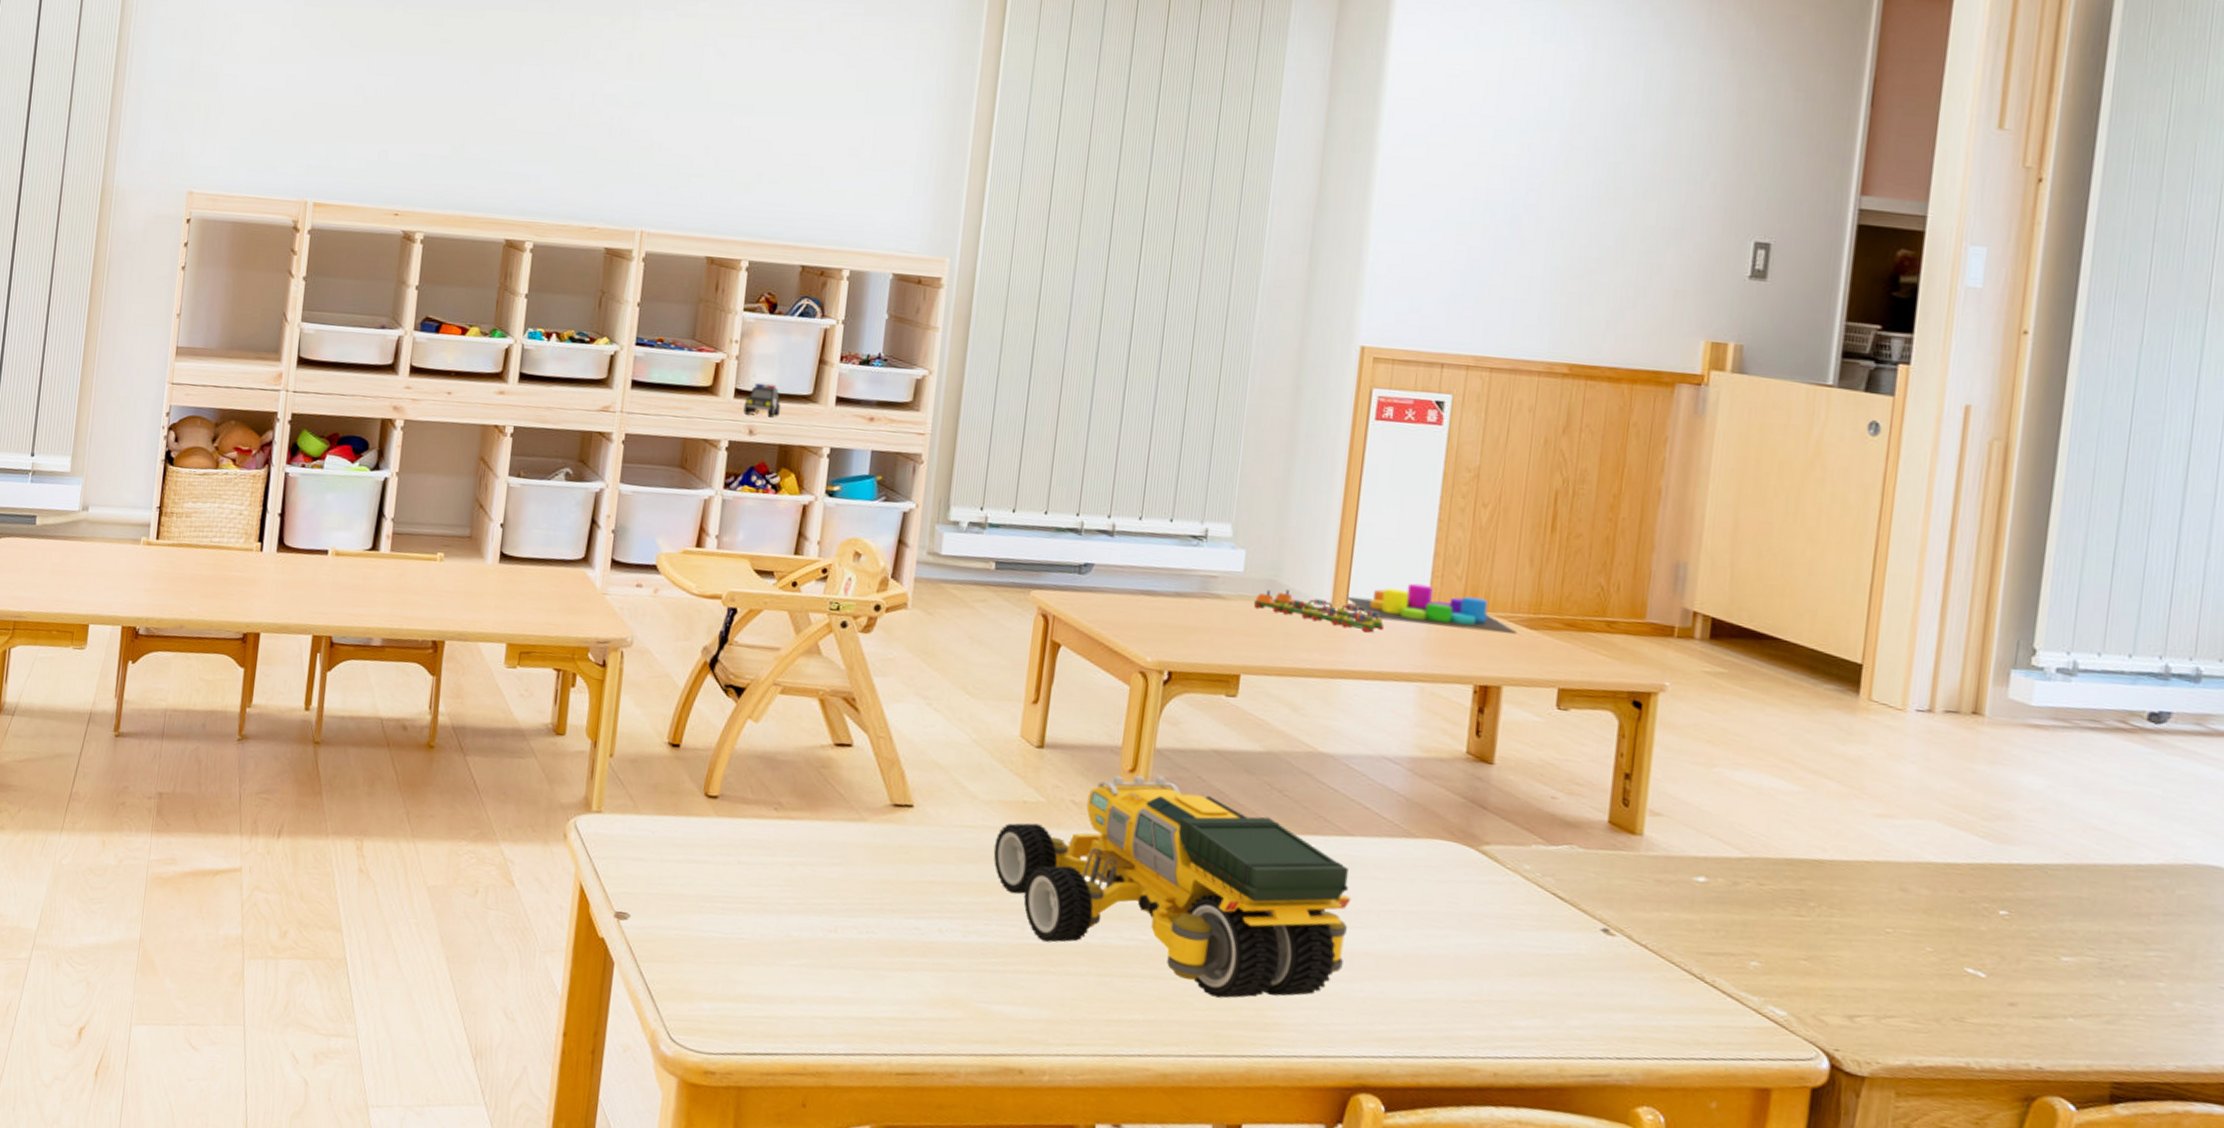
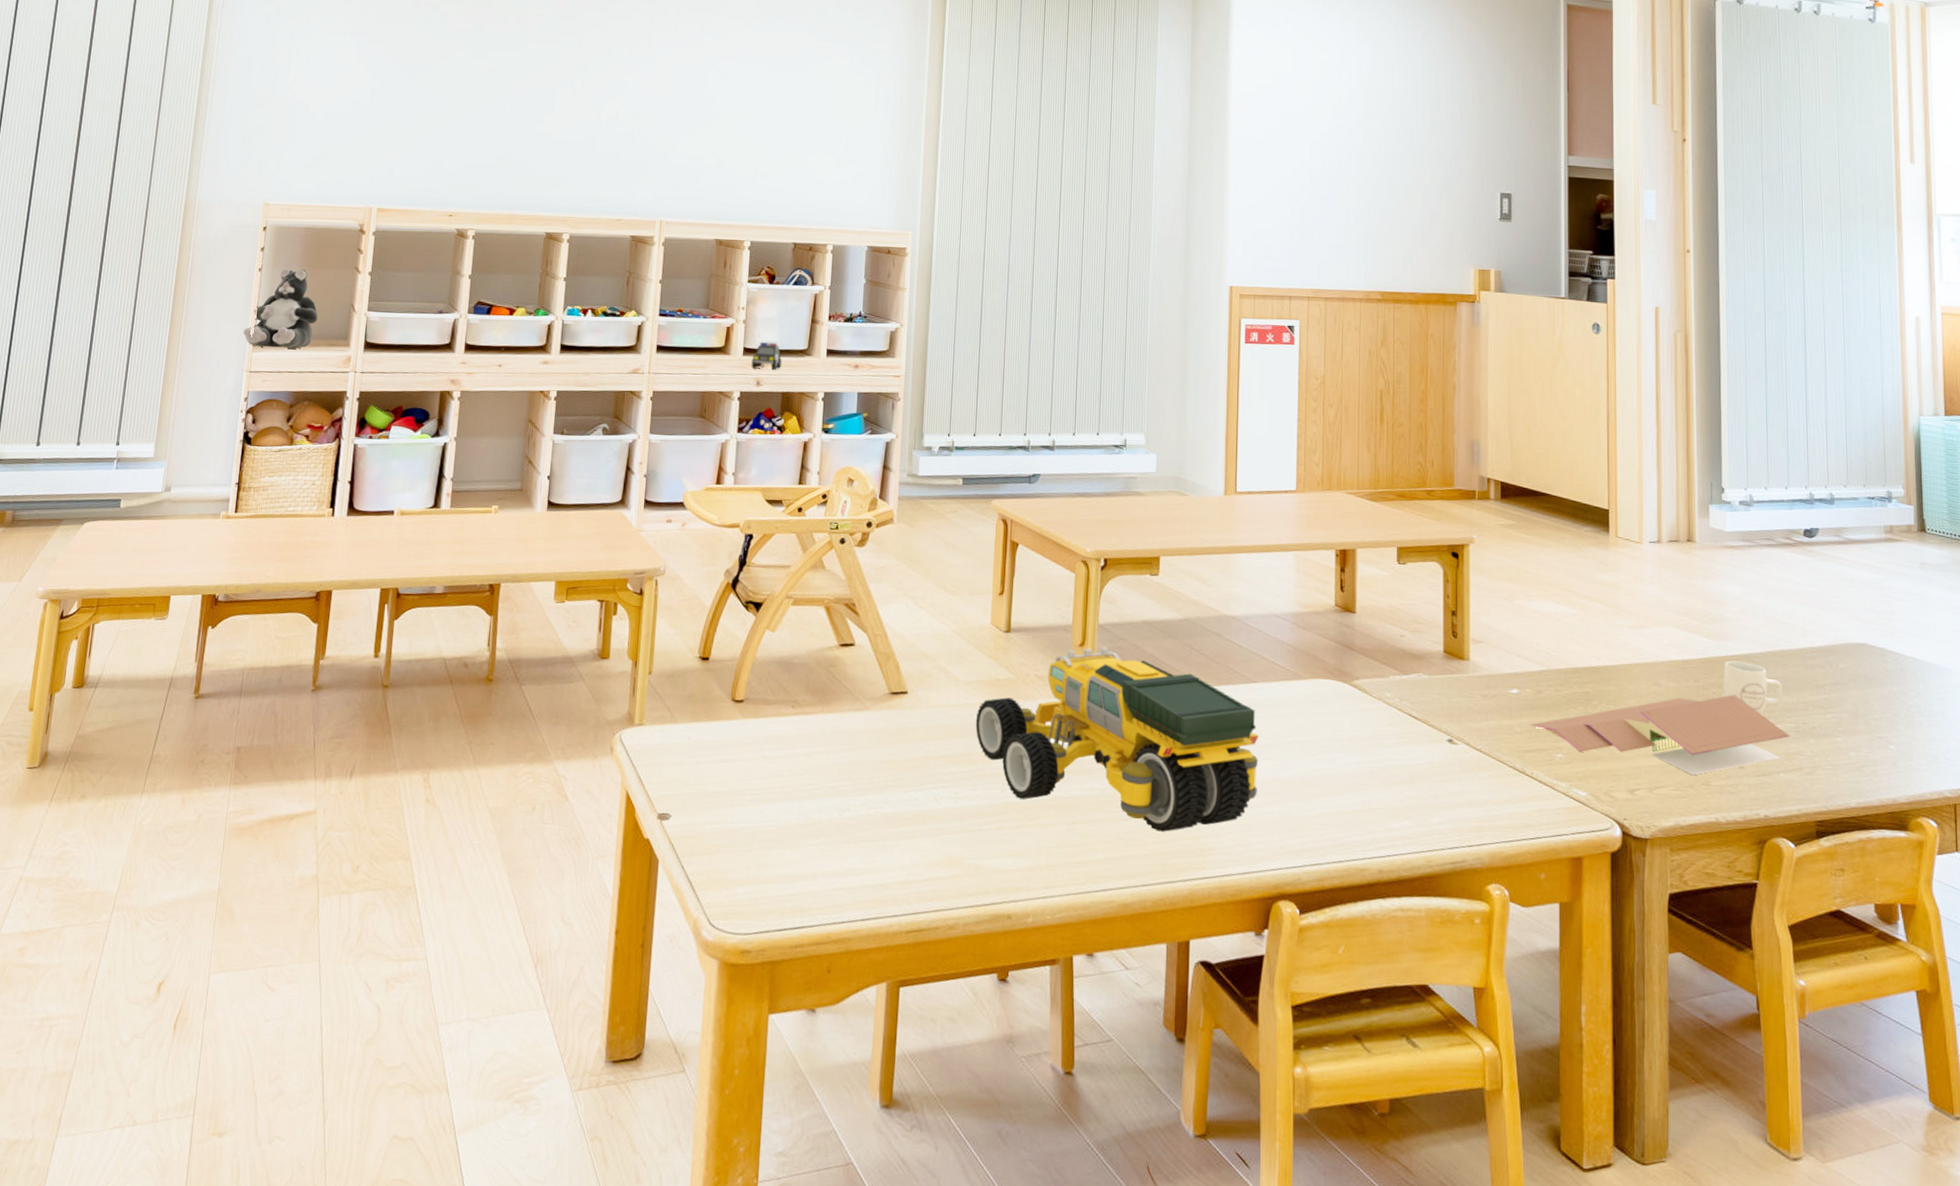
plush toy: none [165,268,247,361] -> present [243,268,319,349]
toy train: present [1253,589,1384,633] -> none [1165,484,1265,514]
stacking toy: present [1346,583,1518,634] -> none [1235,471,1364,507]
papers: none [1719,909,2089,1008] -> present [1531,694,1790,776]
mug: none [1998,870,2087,945] -> present [1723,660,1783,717]

